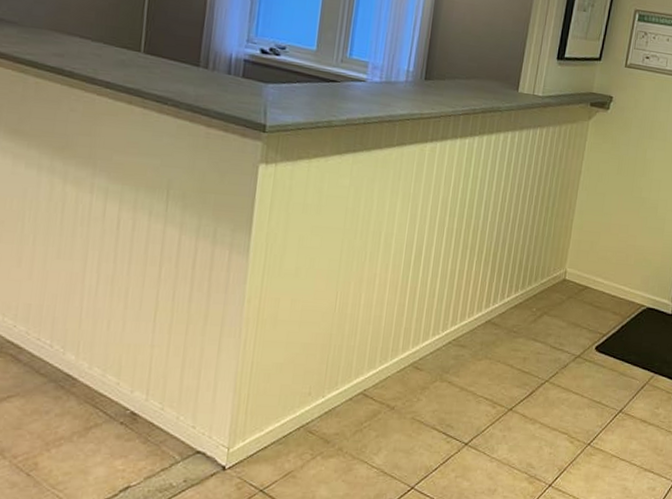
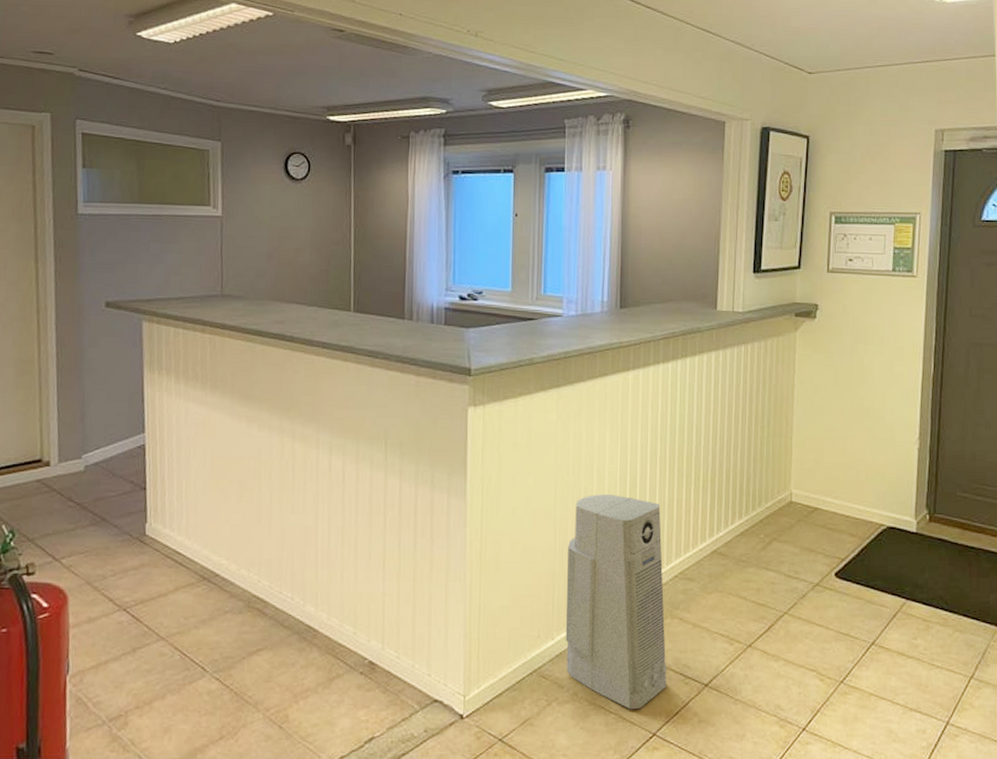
air purifier: none [334,260,443,465] -> present [565,494,667,710]

